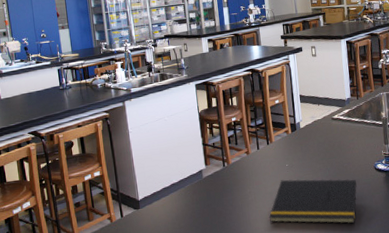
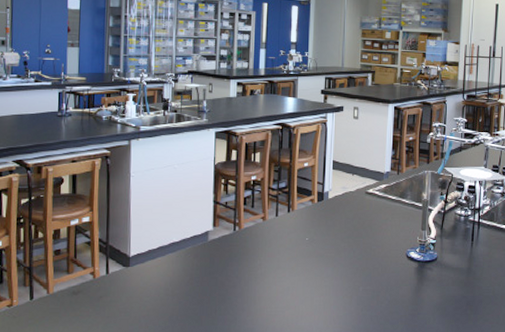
notepad: present [268,179,357,224] -> none [277,255,383,316]

